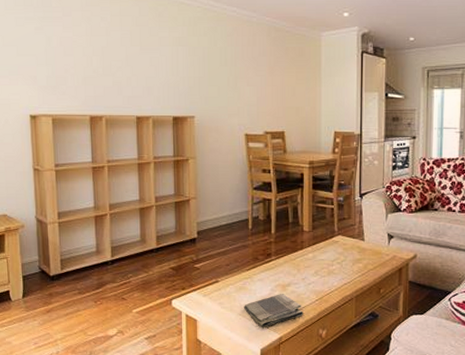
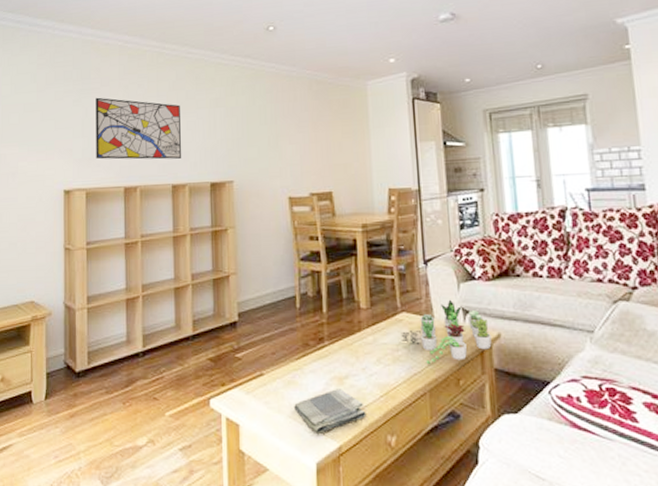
wall art: none [58,27,146,92] -> present [96,97,182,160]
succulent plant: none [336,226,409,277] -> present [400,299,492,365]

